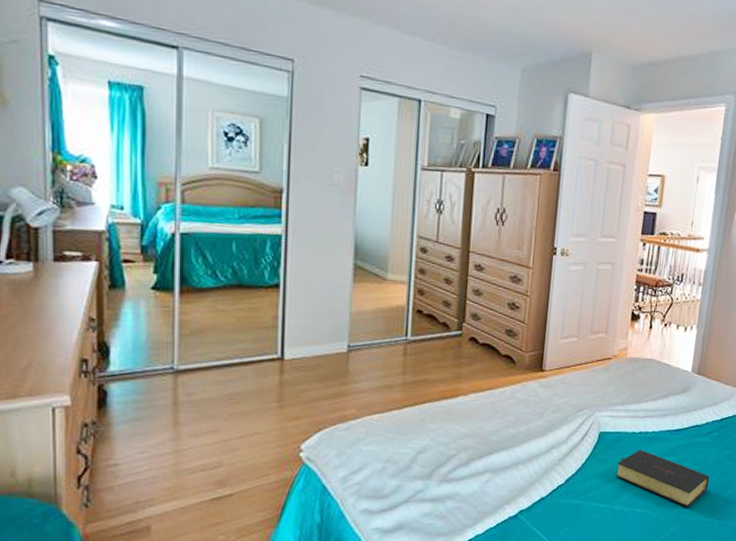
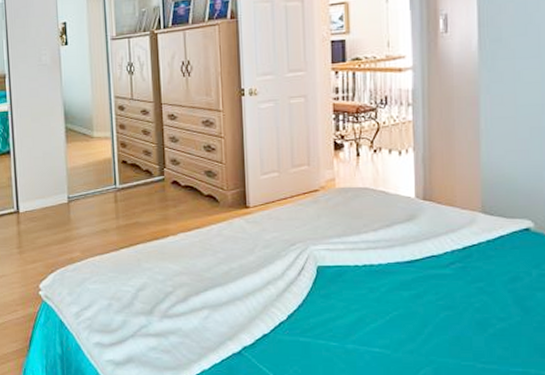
bible: present [616,449,710,508] -> none [343,284,460,349]

